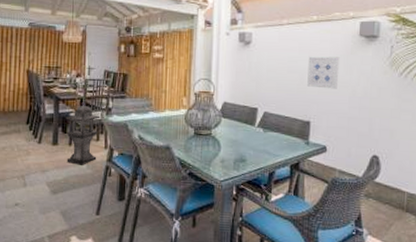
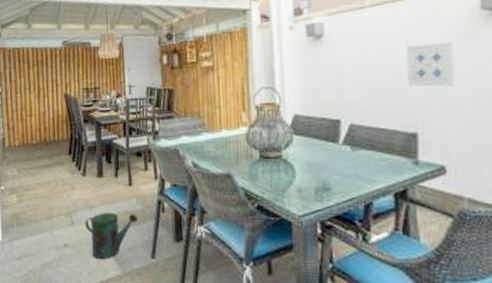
watering can: none [37,176,86,216] -> present [85,213,138,259]
lantern: present [65,105,101,165] -> none [109,129,147,200]

